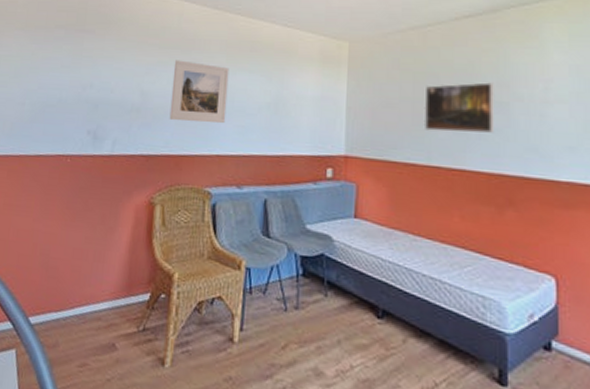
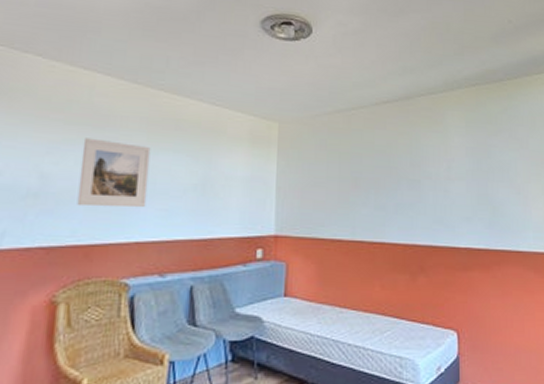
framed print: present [423,82,496,133] -> none [348,162,409,208]

